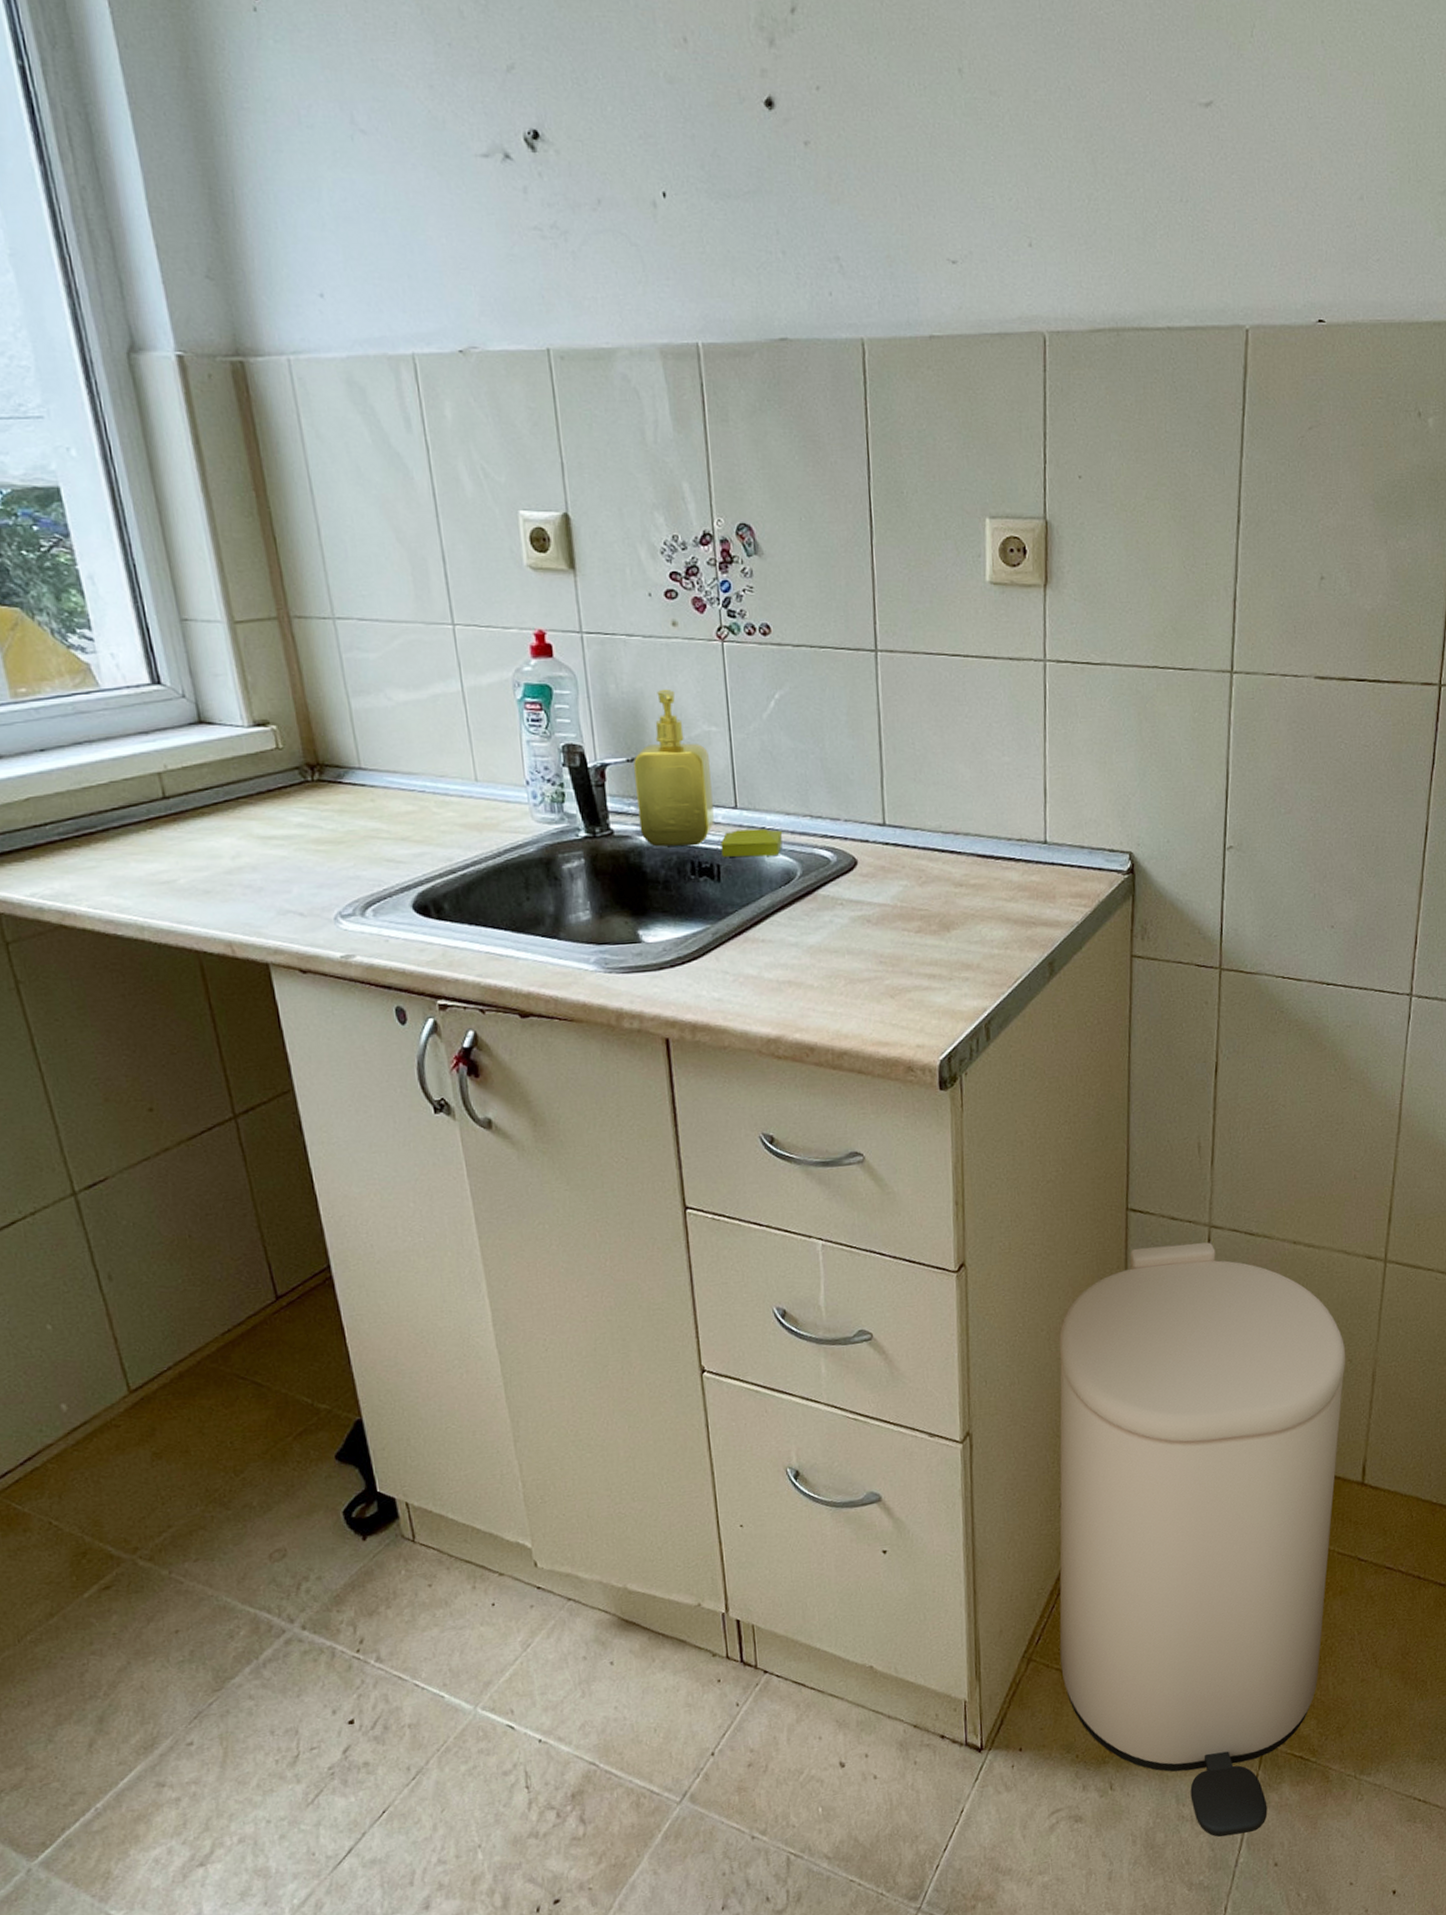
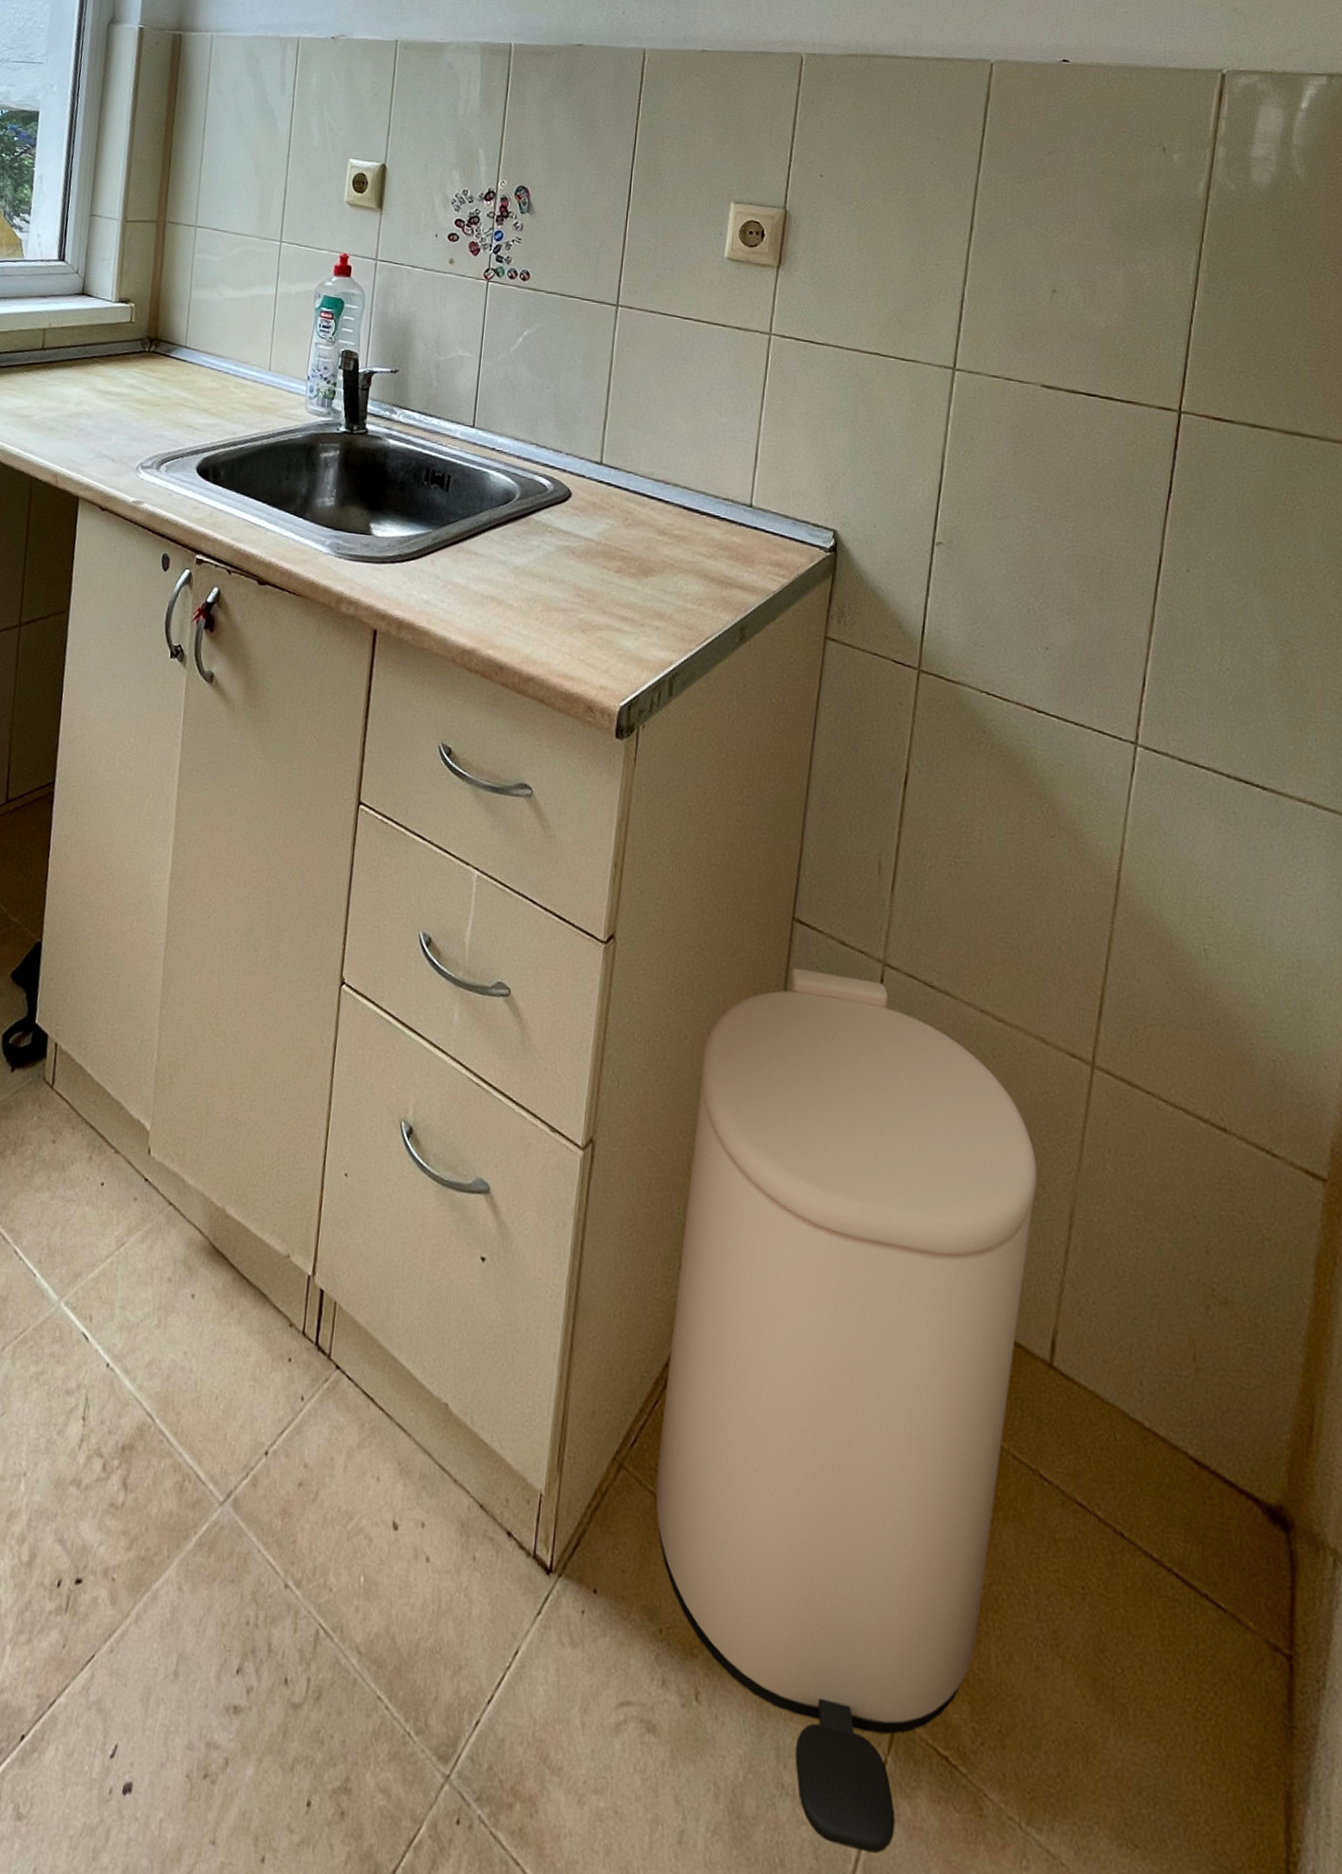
soap dispenser: present [634,689,715,847] -> none [390,314,459,455]
sponge: present [717,828,795,857] -> none [452,447,520,476]

